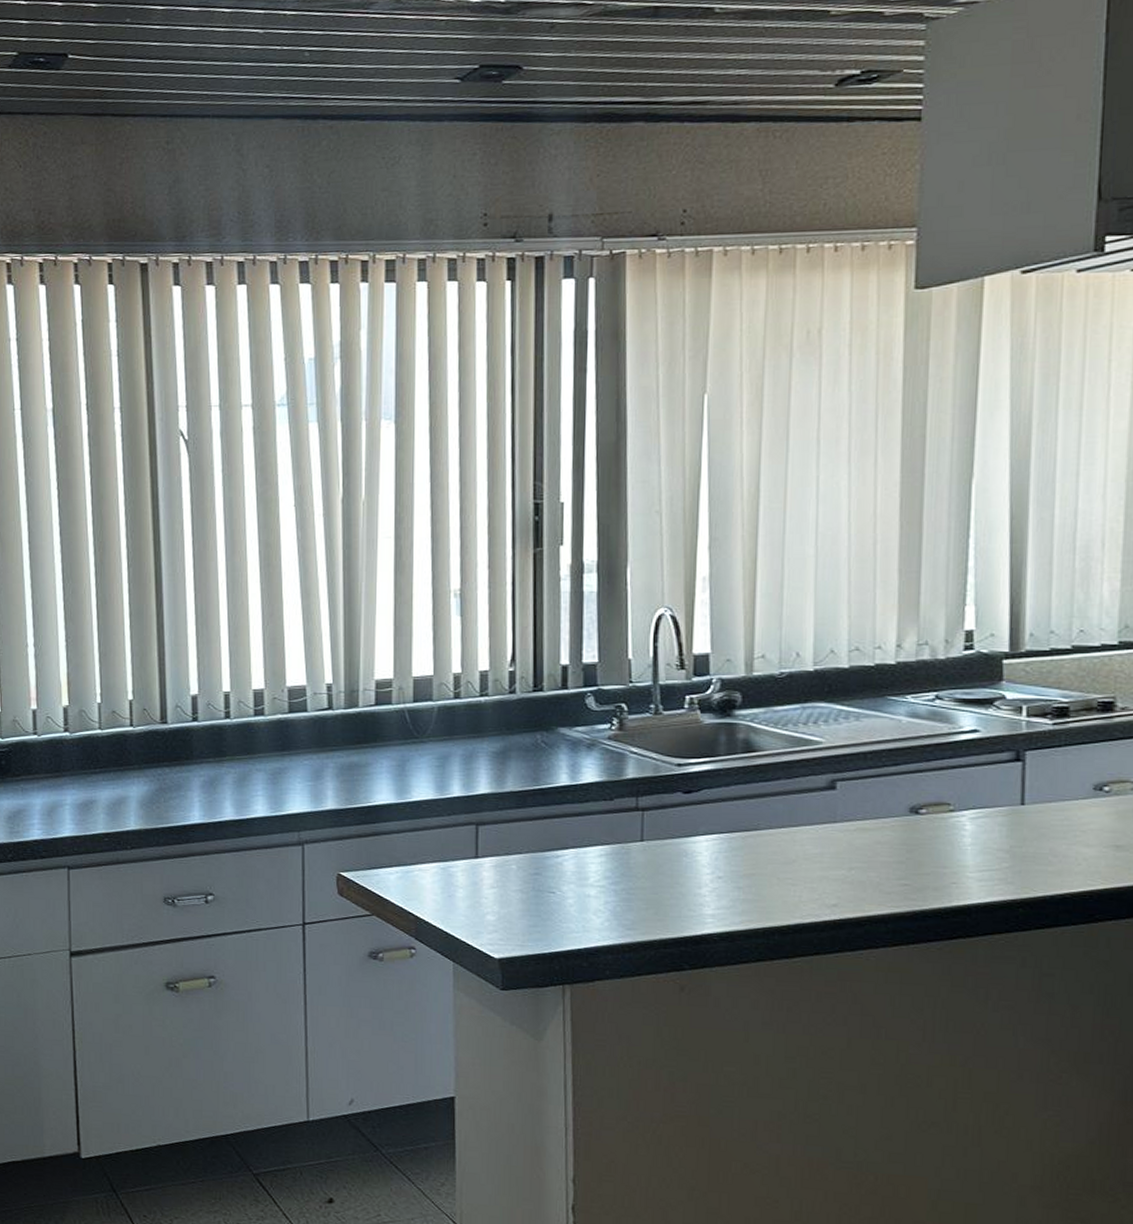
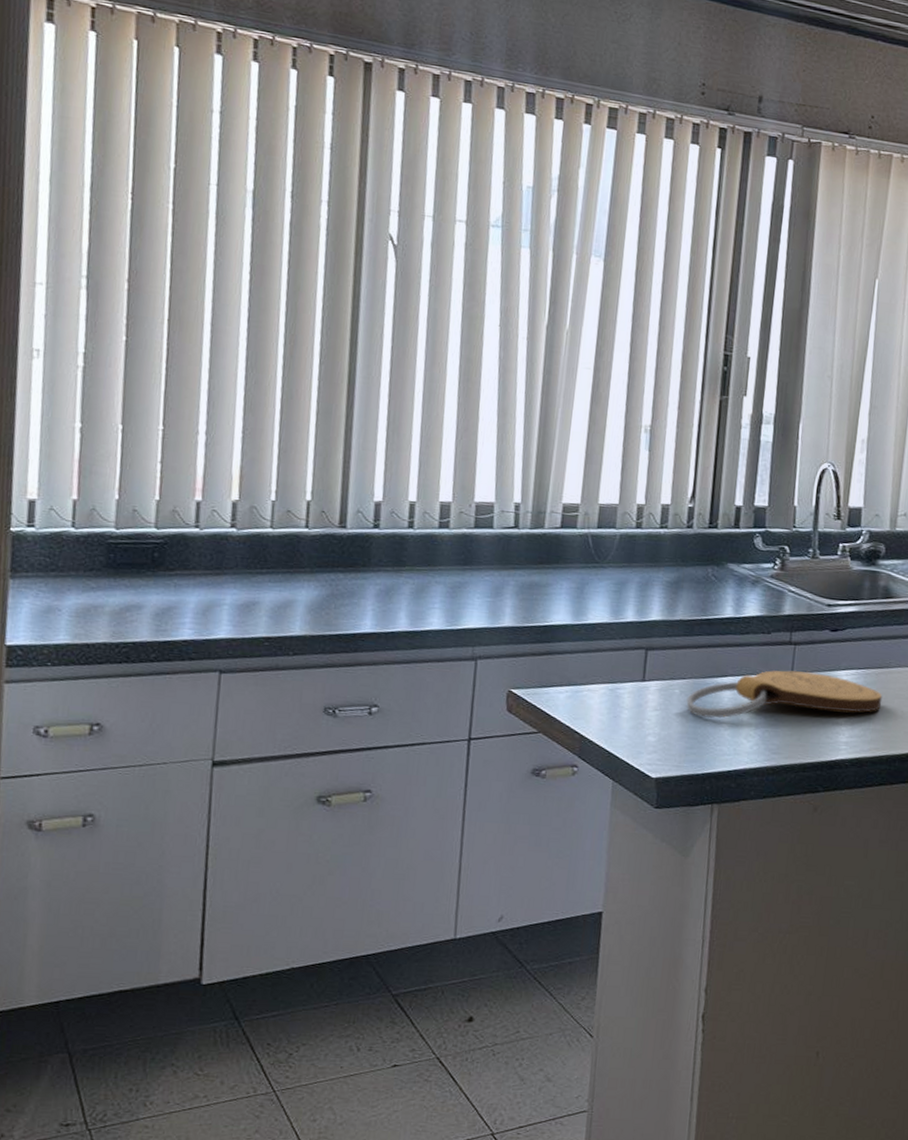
cutting board: none [525,838,753,895] -> present [686,670,883,719]

